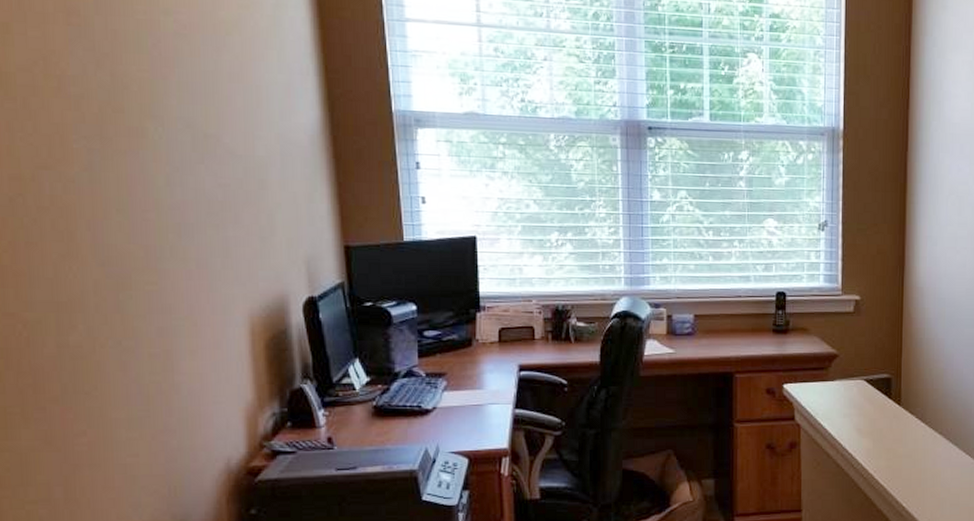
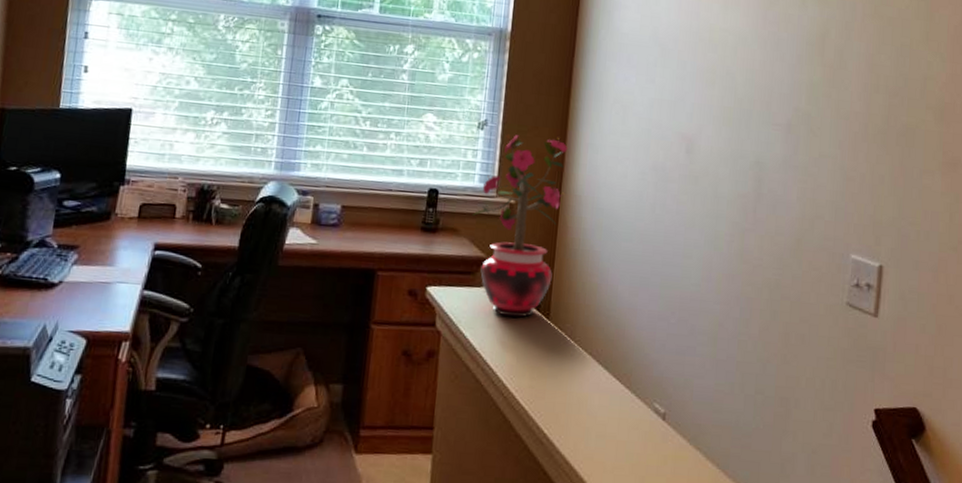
potted plant: none [821,231,909,406] -> present [472,134,568,318]

